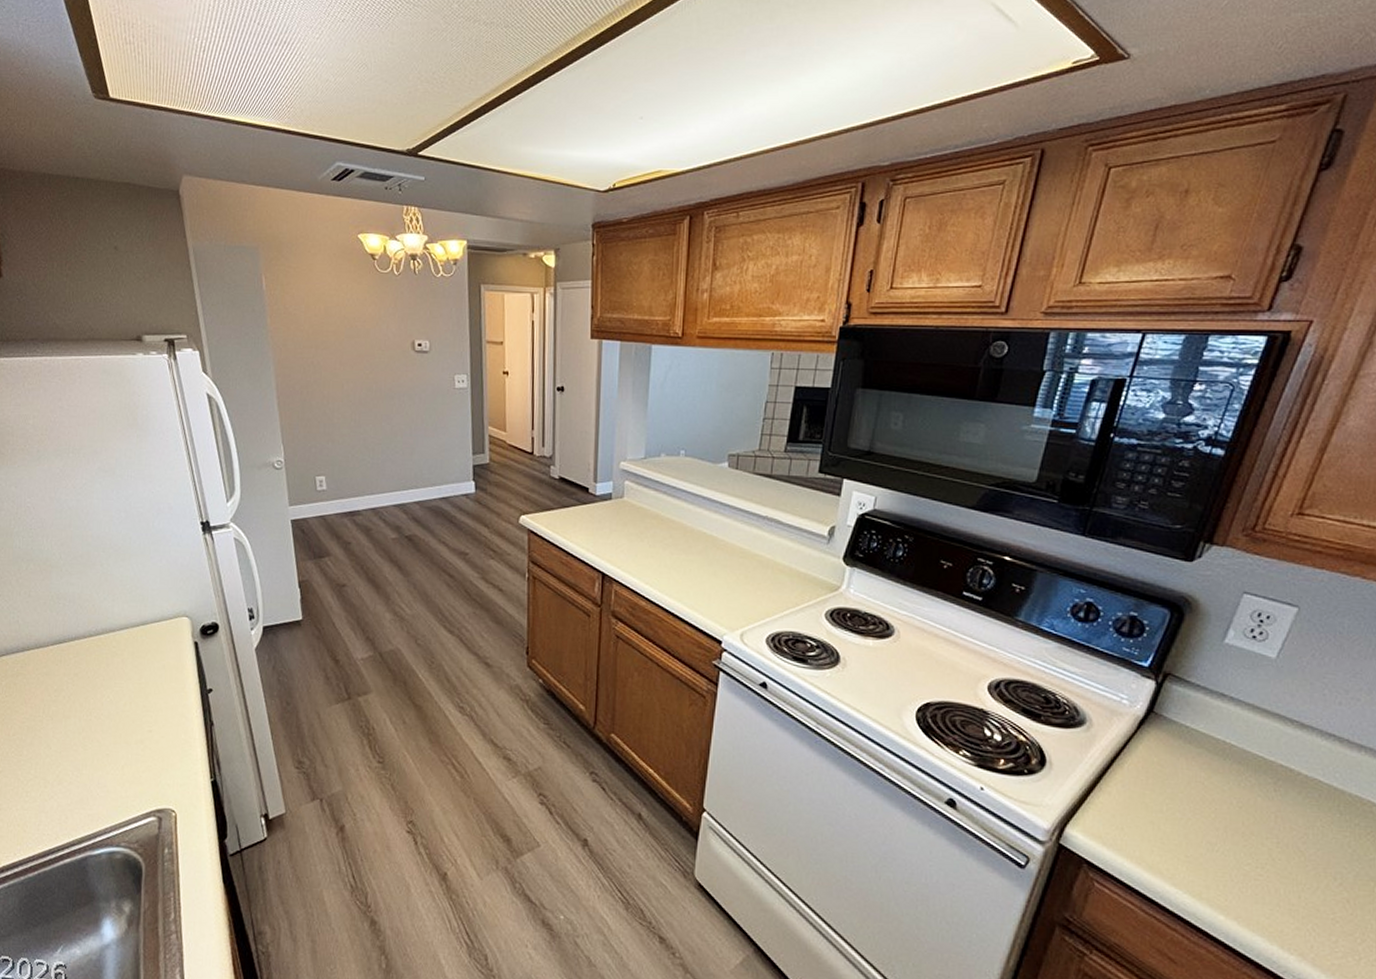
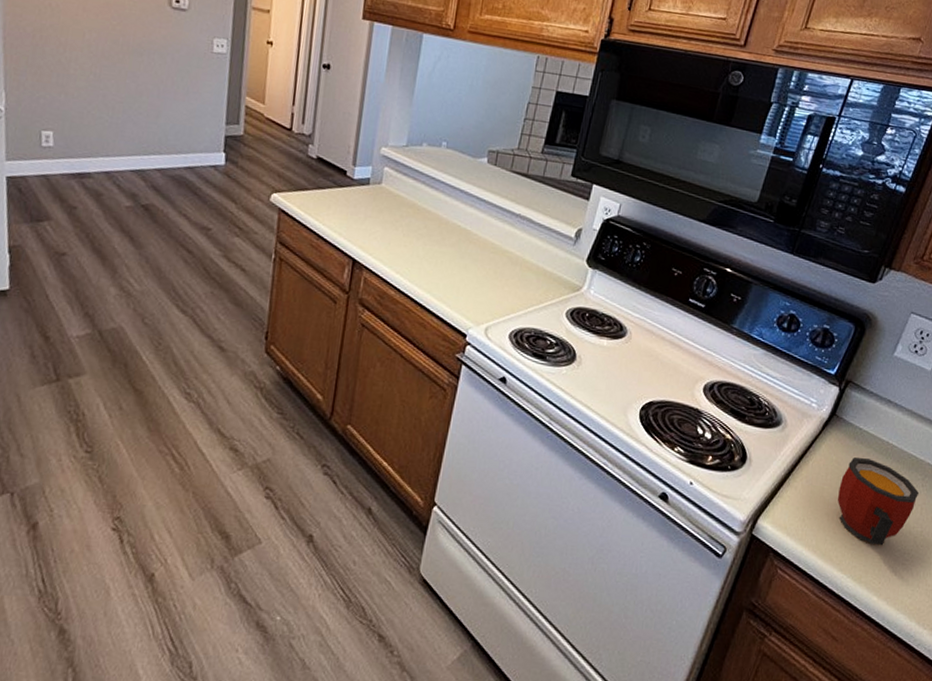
mug: none [1164,759,1272,859] -> present [838,457,920,546]

